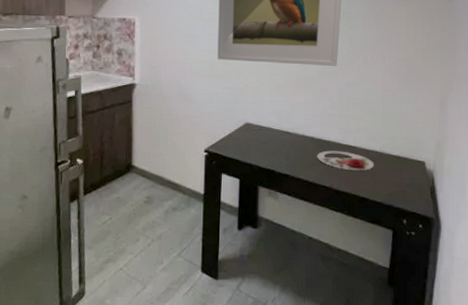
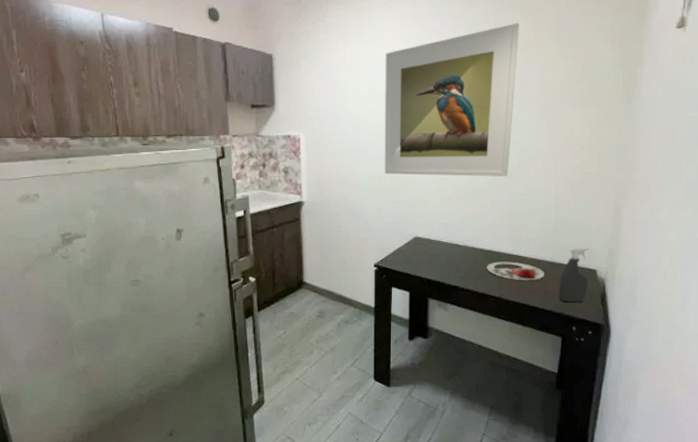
spray bottle: none [388,138,418,194] -> present [558,247,590,302]

